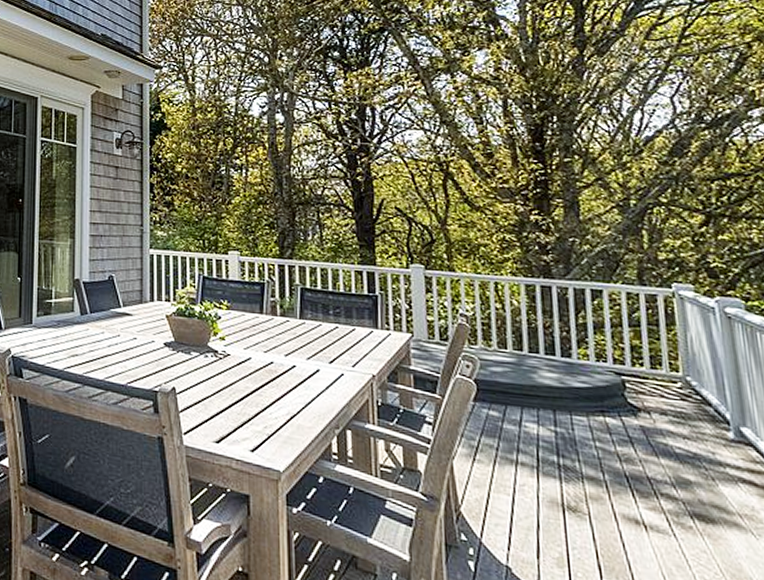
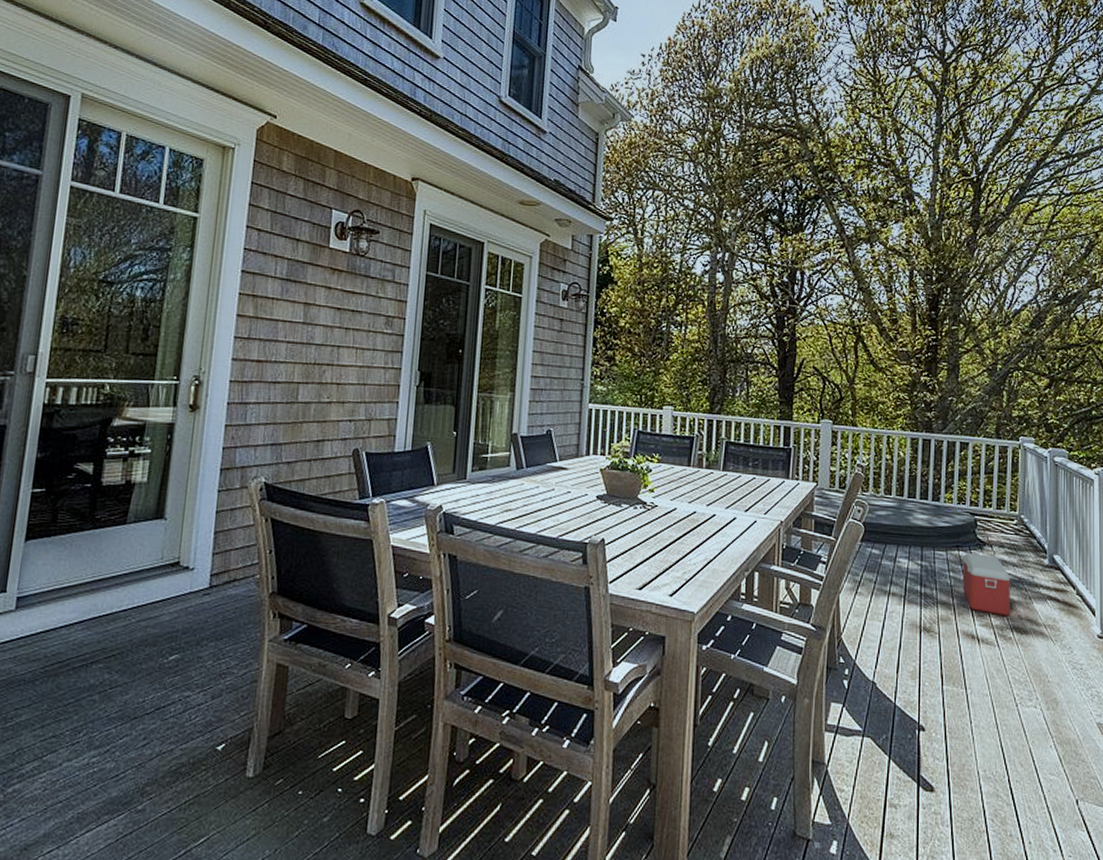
cooler: none [612,420,686,500] -> present [963,553,1010,617]

